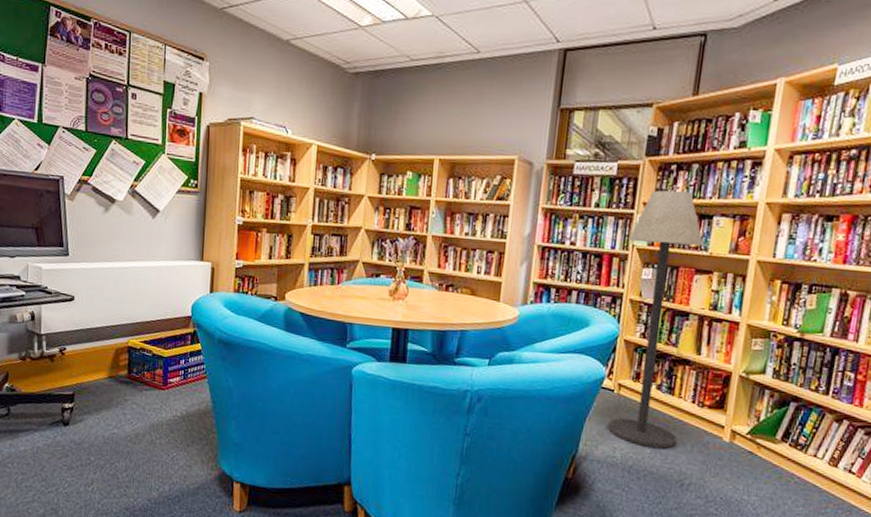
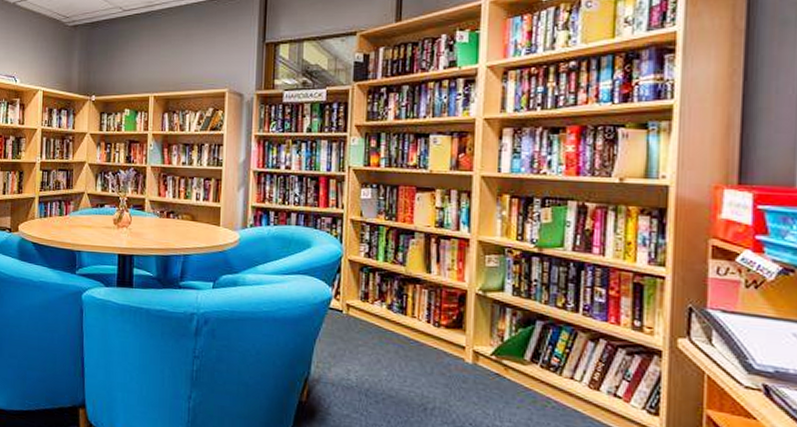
floor lamp: present [607,190,704,449] -> none [338,113,422,371]

